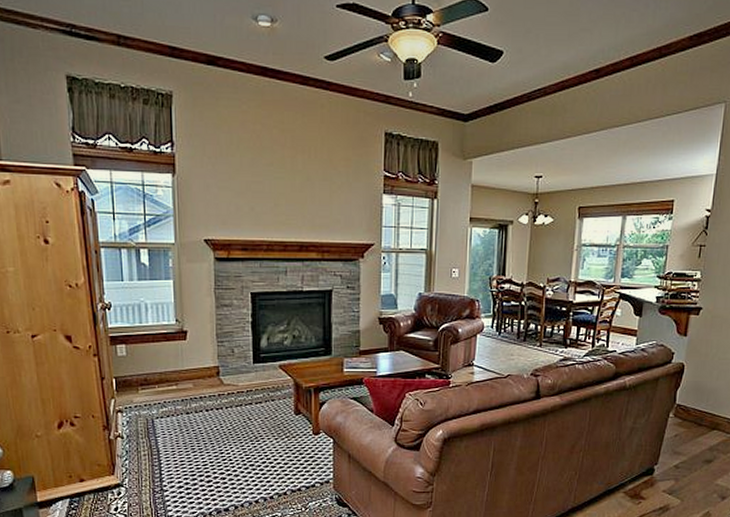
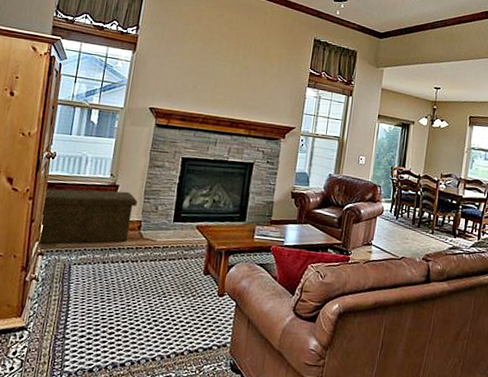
storage bench: none [108,336,211,401] -> present [40,188,138,245]

